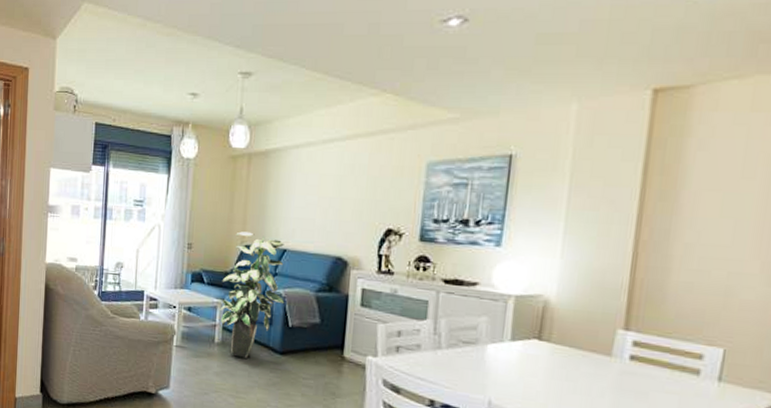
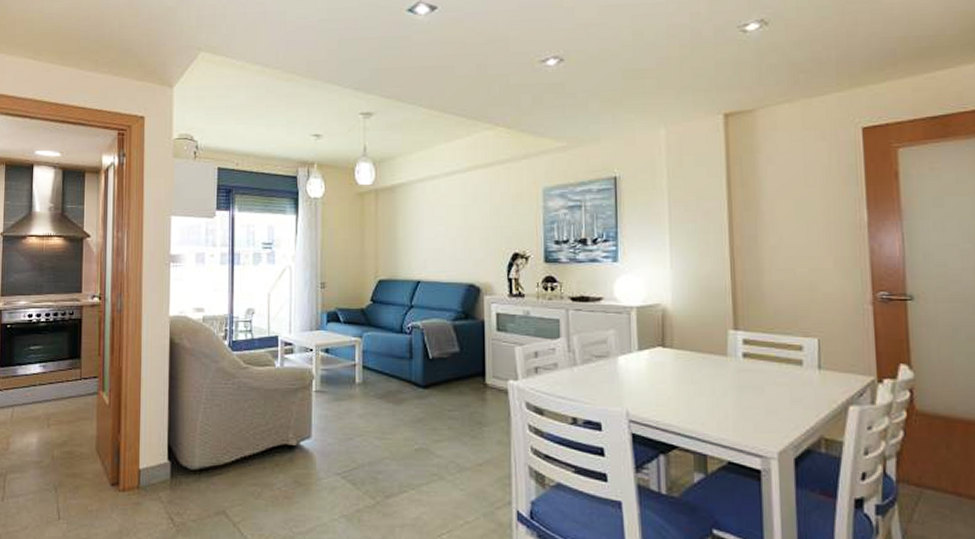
indoor plant: present [219,231,285,358] -> none [358,266,423,396]

